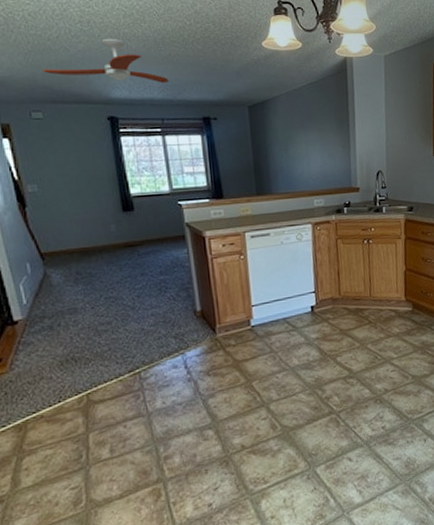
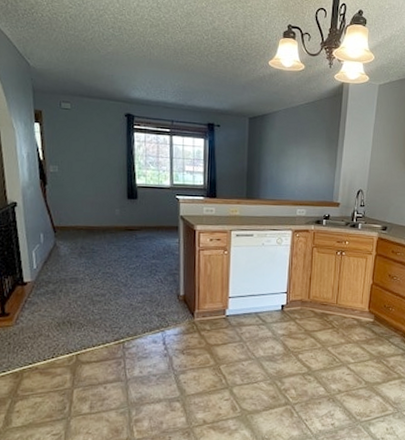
ceiling fan: present [42,38,169,83] -> none [75,44,182,89]

